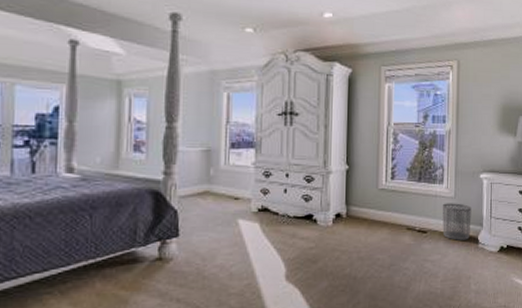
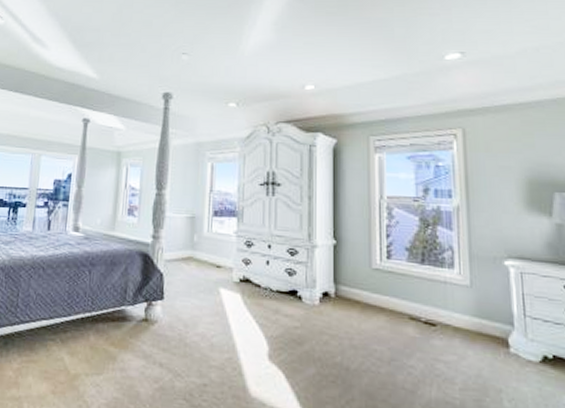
waste bin: present [442,203,472,240] -> none [454,292,497,342]

